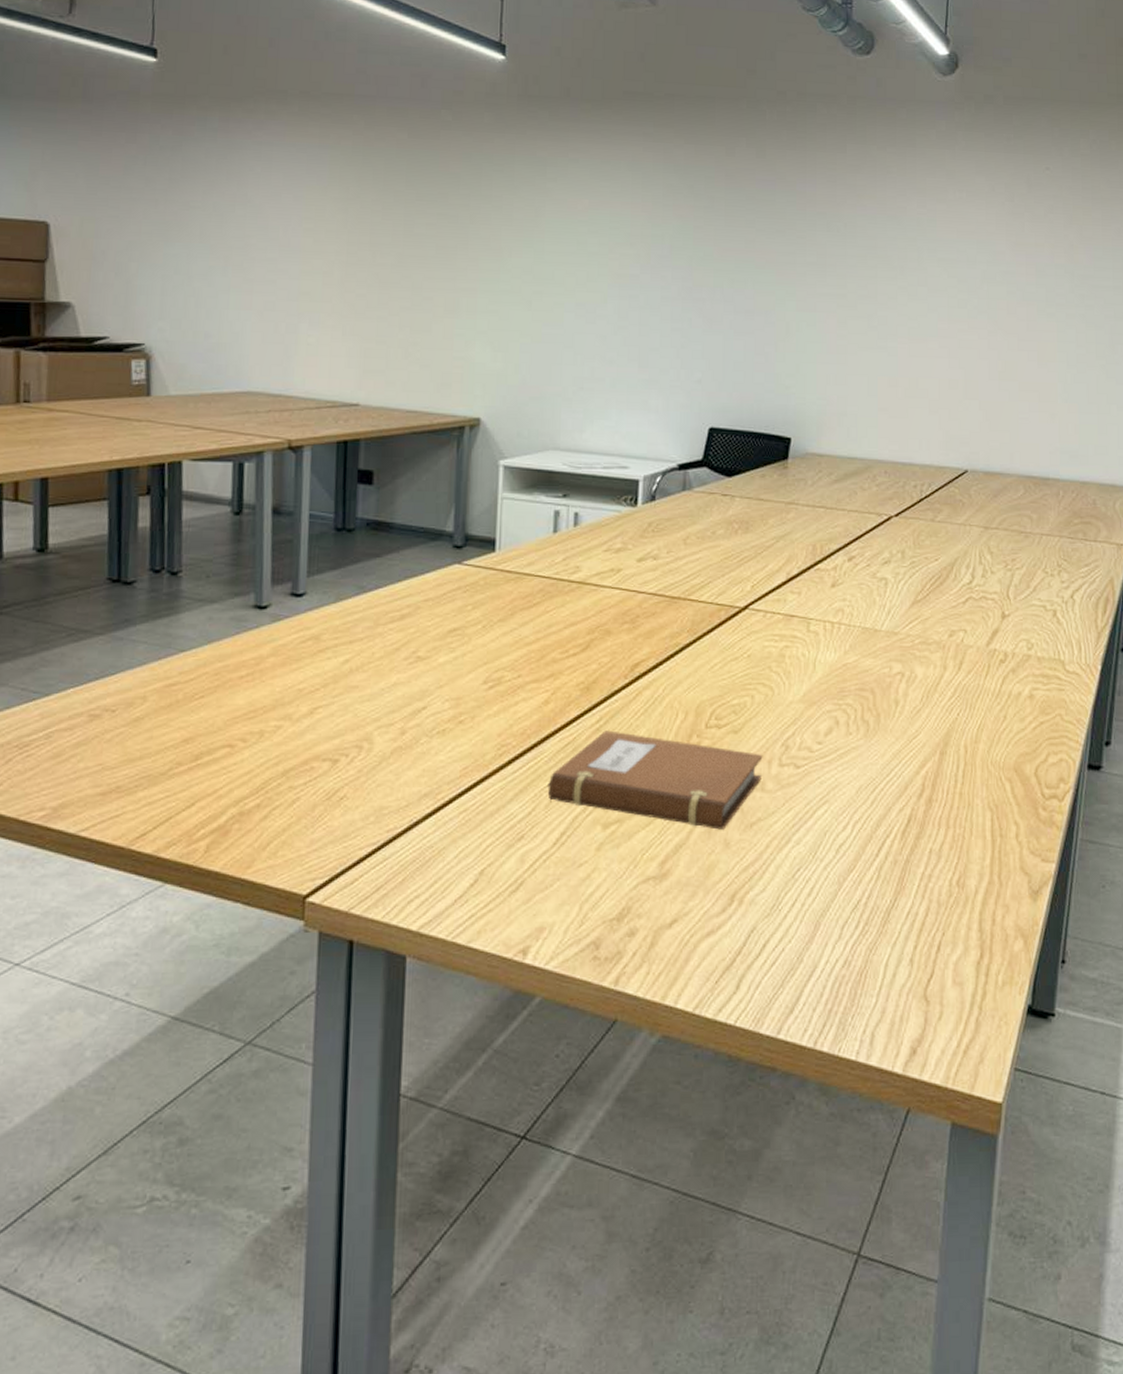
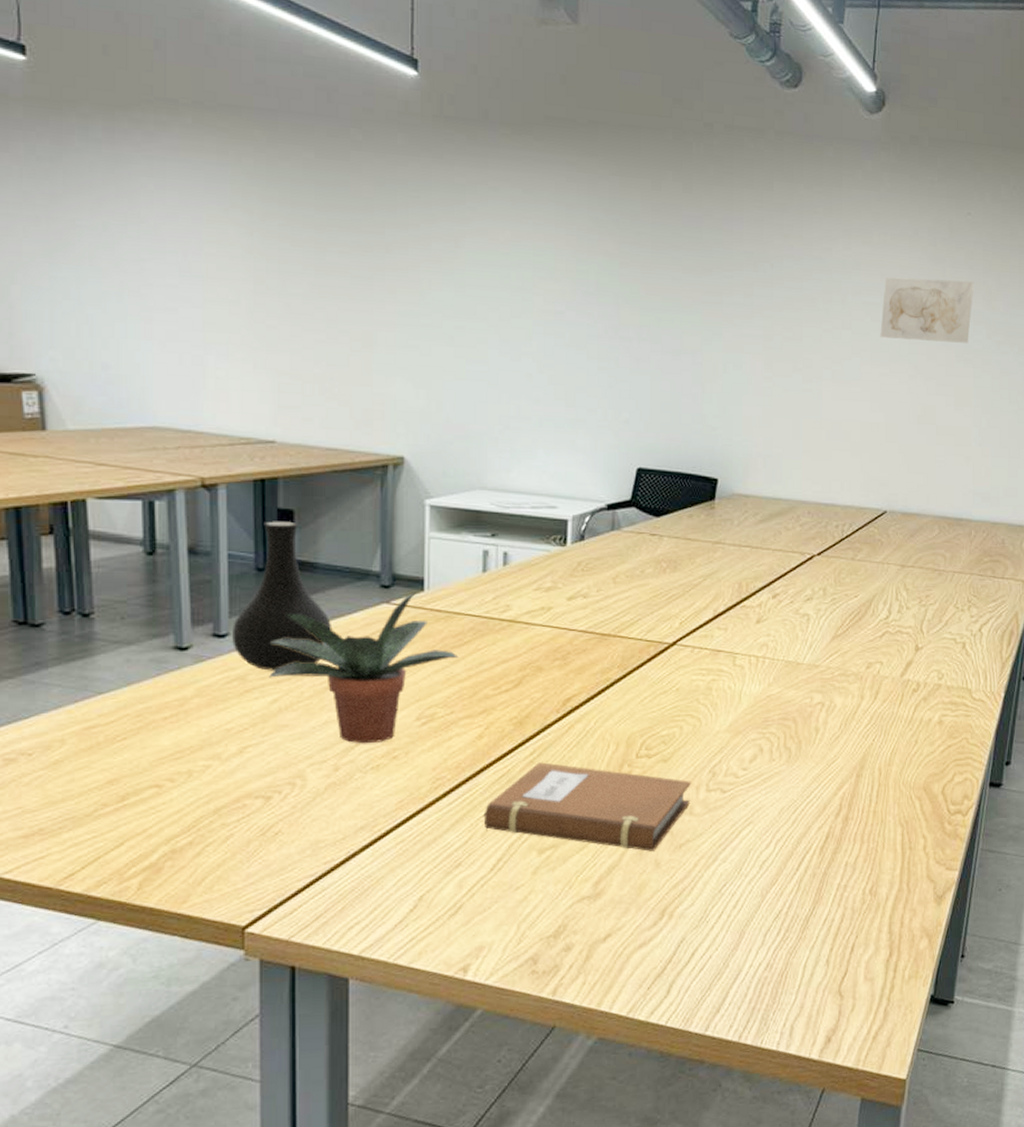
vase: none [309,481,405,631] -> present [232,521,333,671]
potted plant: none [342,552,527,707] -> present [269,592,459,744]
wall art: none [957,233,1055,298] -> present [880,276,975,343]

